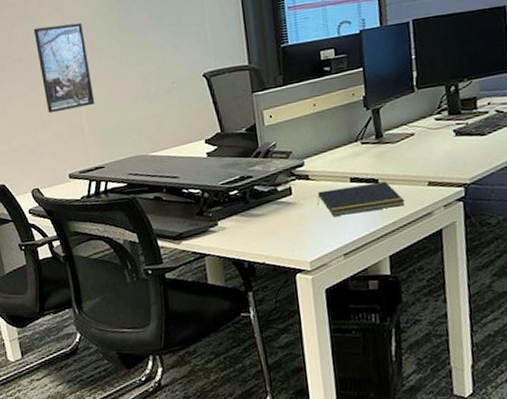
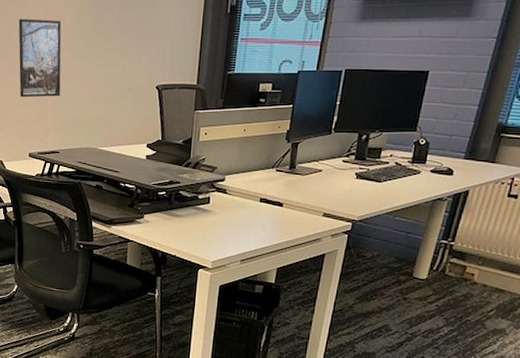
notepad: present [317,181,405,216] -> none [228,205,300,229]

